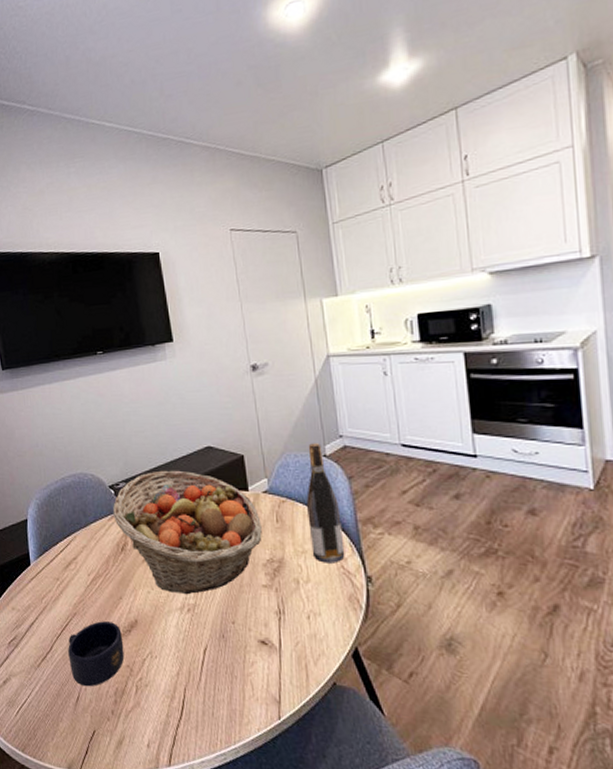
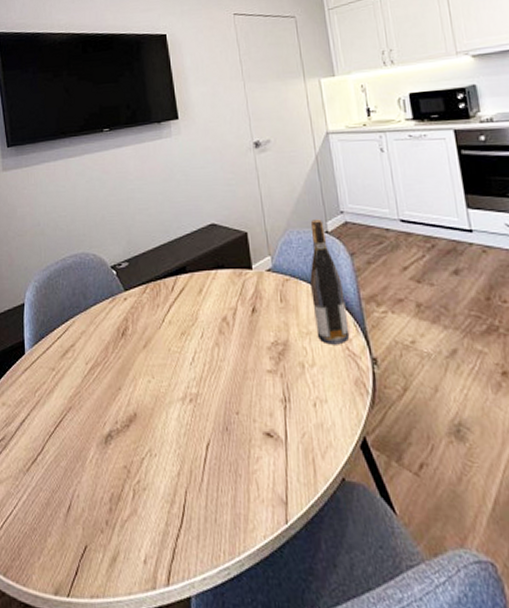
mug: present [68,621,125,687] -> none [61,415,122,493]
fruit basket: present [113,470,262,595] -> none [114,249,266,383]

